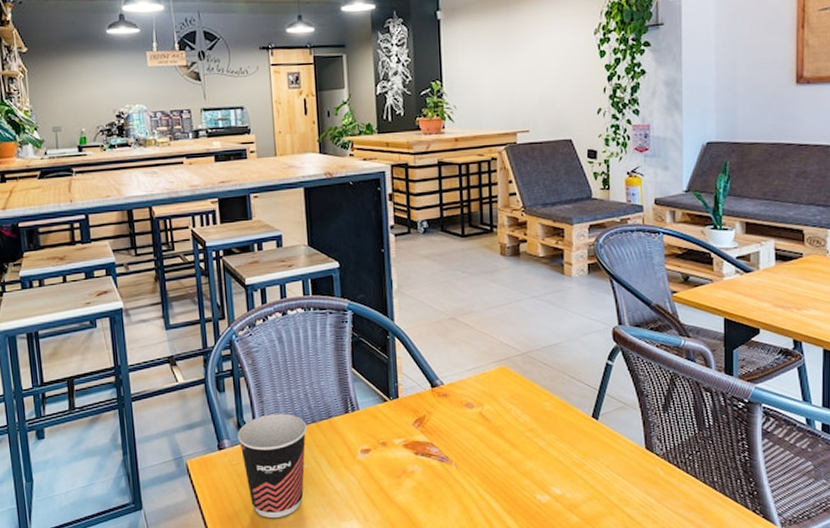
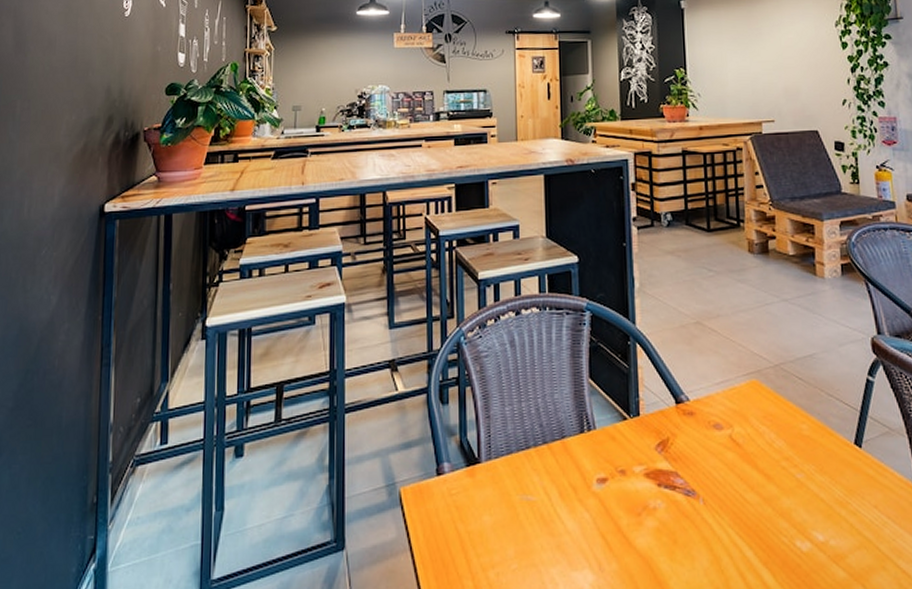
cup: present [237,413,307,519] -> none [459,432,537,565]

